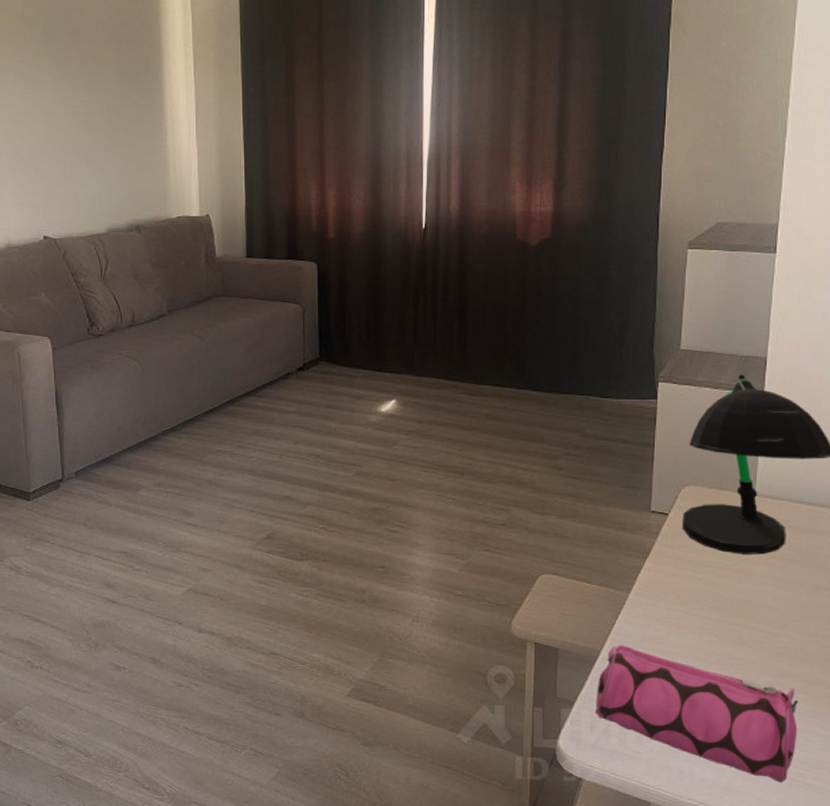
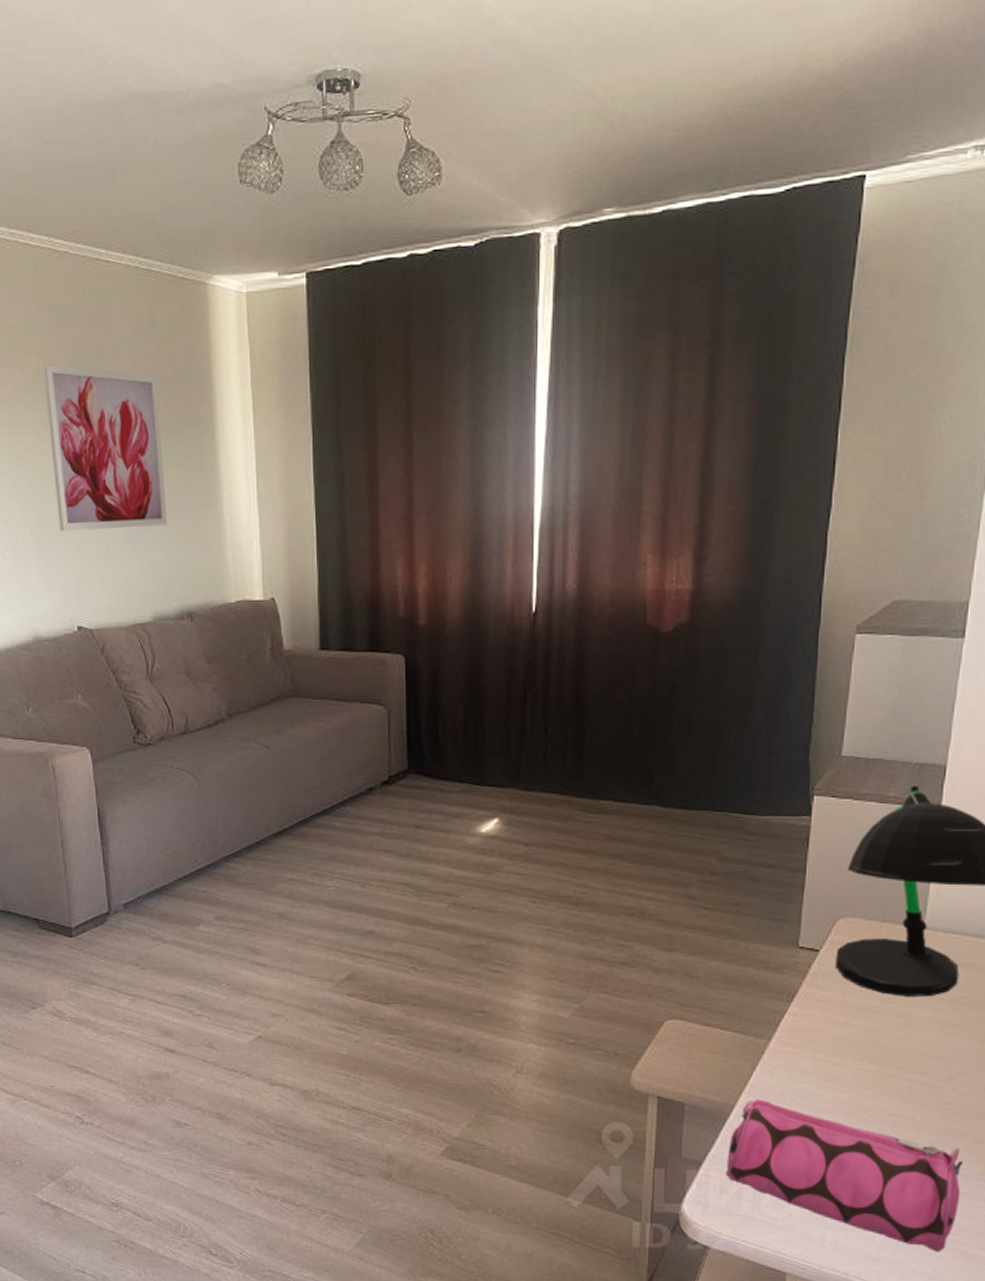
wall art: none [23,25,122,158] -> present [43,364,168,531]

